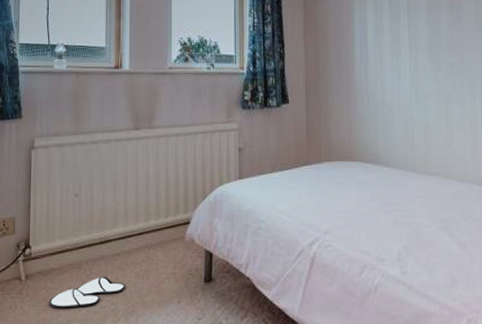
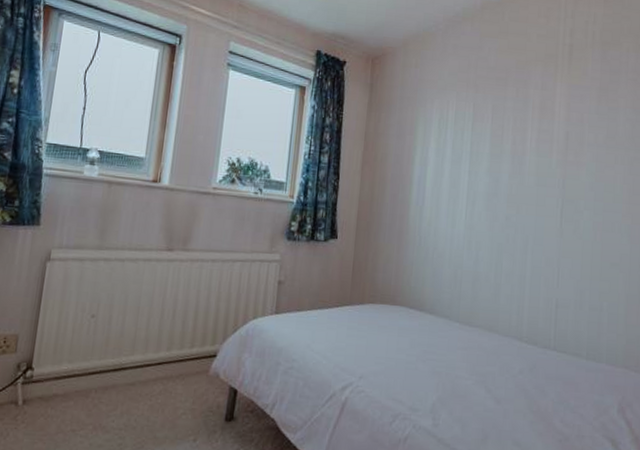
slippers: present [49,276,125,309] -> none [47,406,137,440]

